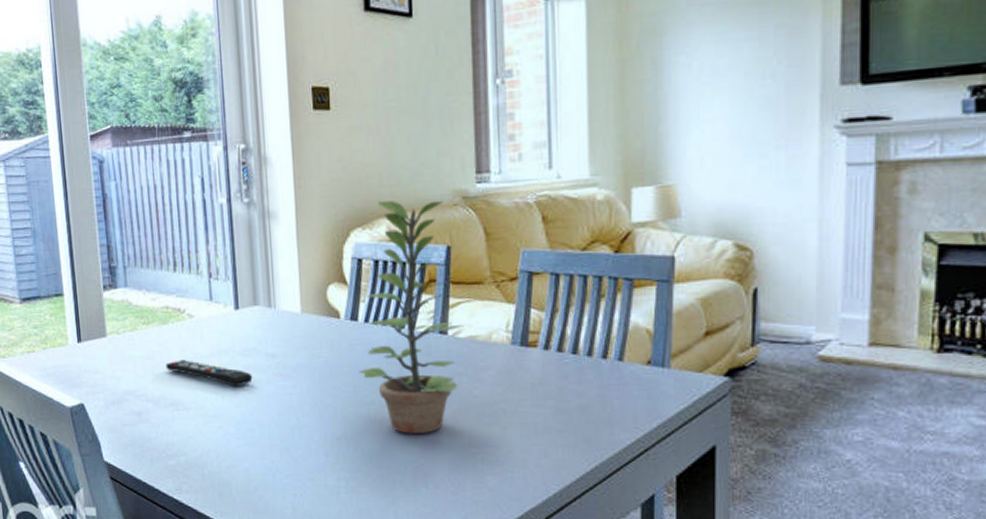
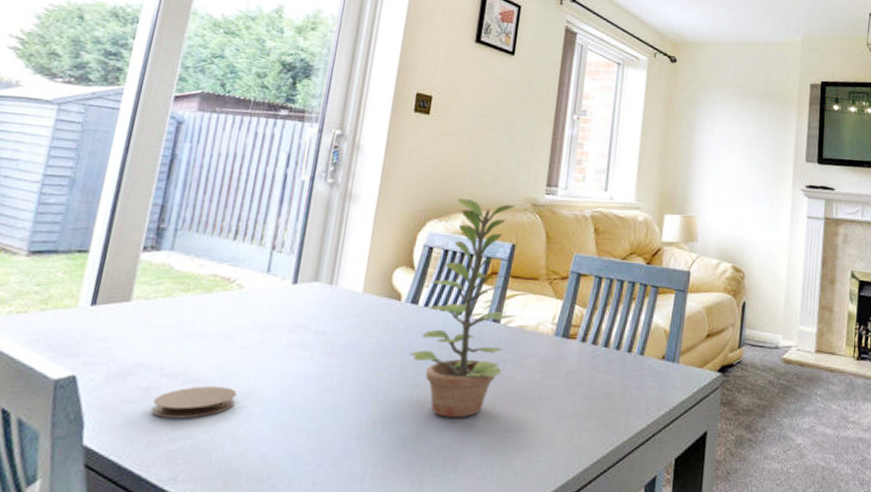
coaster: none [147,409,212,438] -> present [151,386,237,419]
remote control: present [166,360,253,387] -> none [196,331,296,364]

